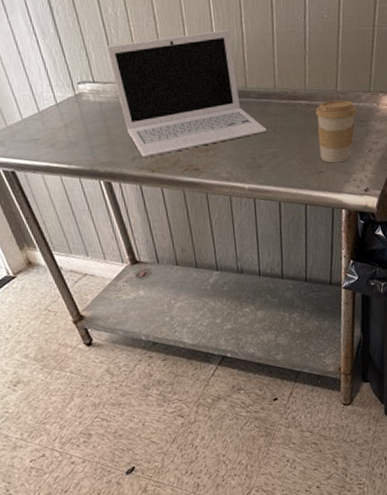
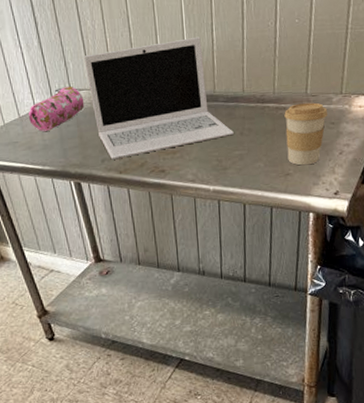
pencil case: none [48,79,111,127] -> present [28,87,84,131]

